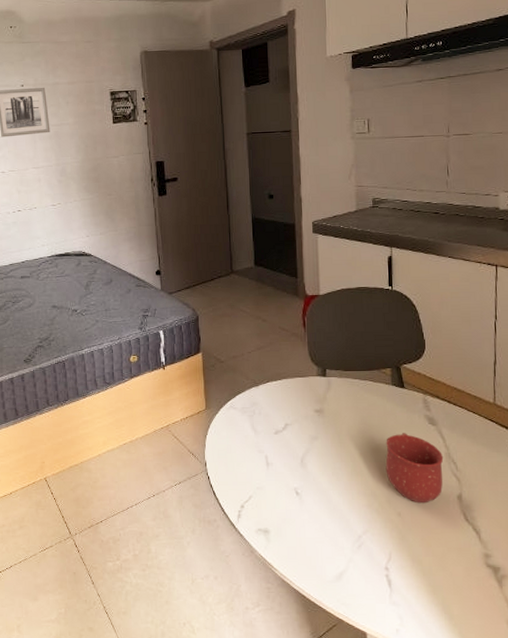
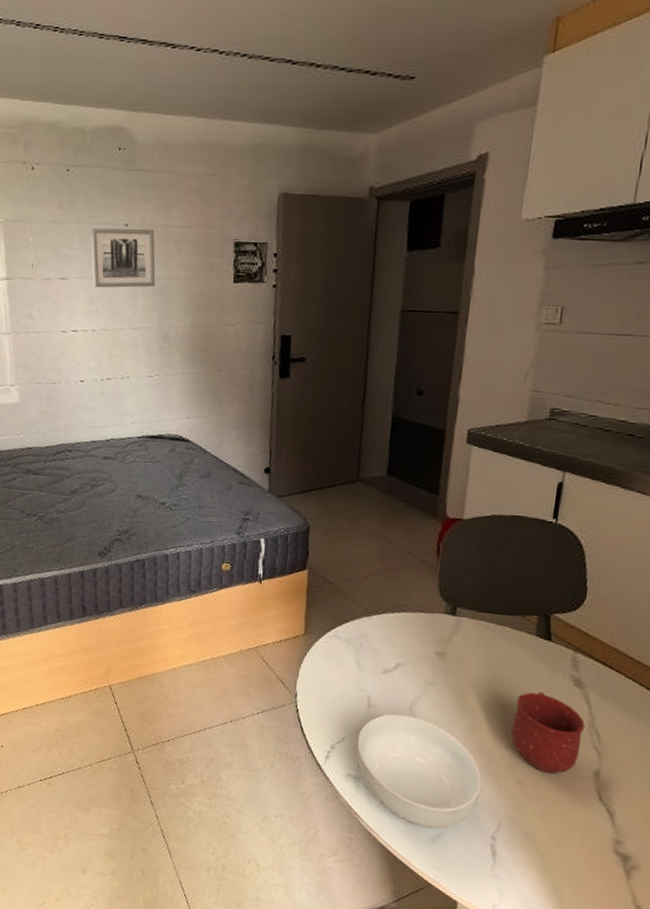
cereal bowl: none [262,468,370,568] -> present [356,714,482,829]

